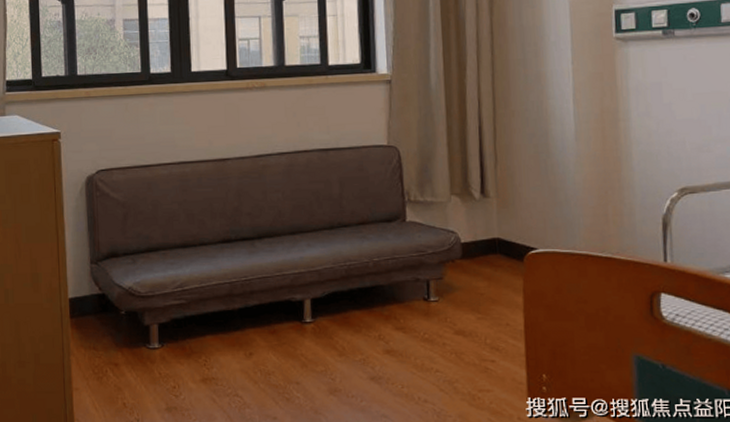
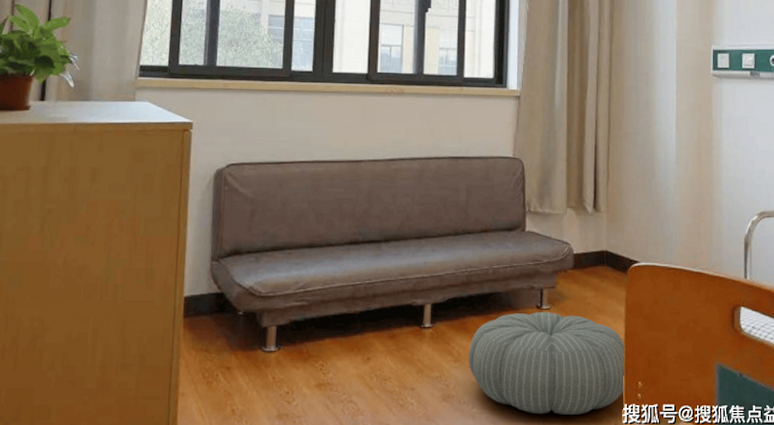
pouf: none [353,303,528,408] -> present [468,311,626,415]

